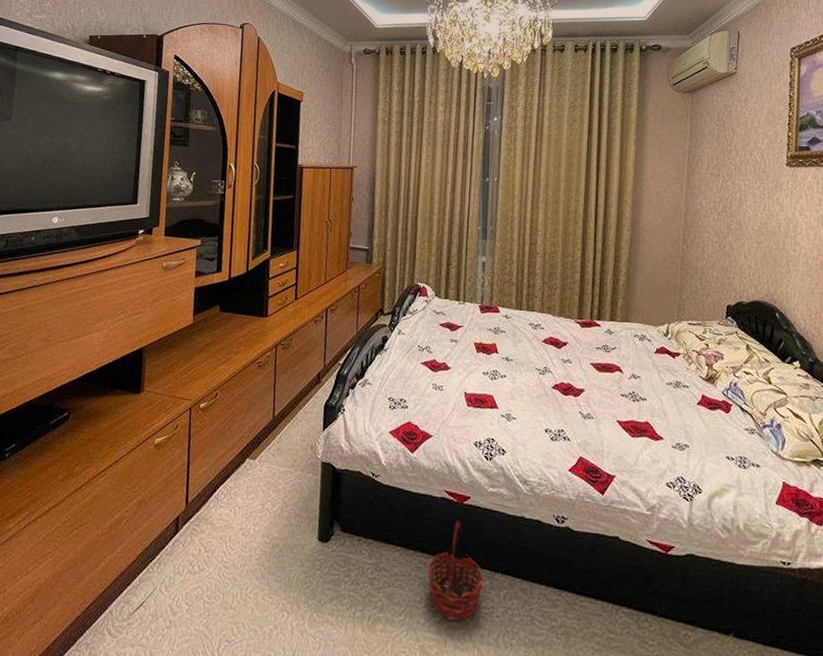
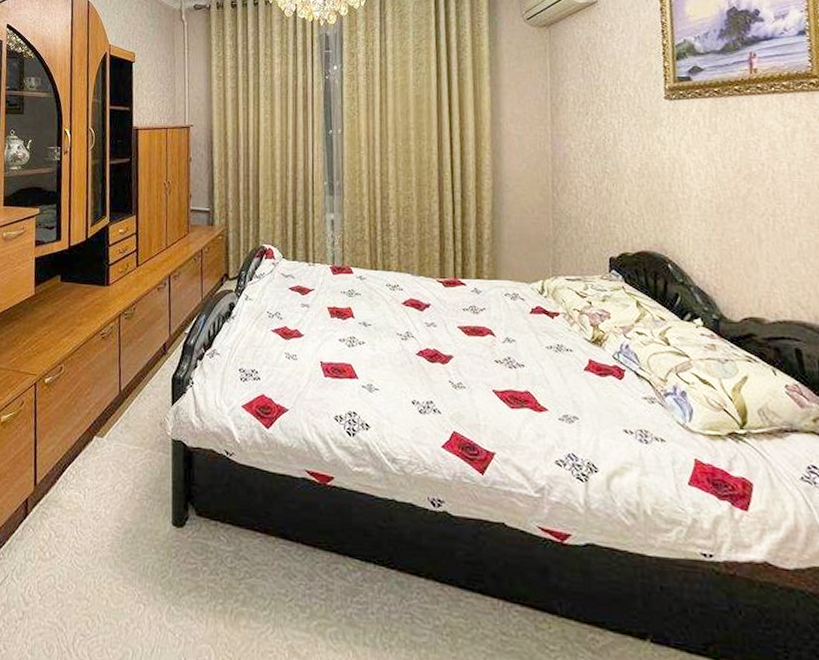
basket: present [427,520,484,621] -> none [291,503,355,618]

